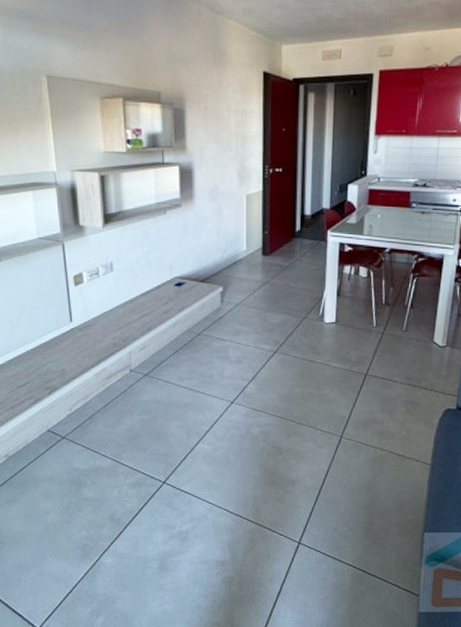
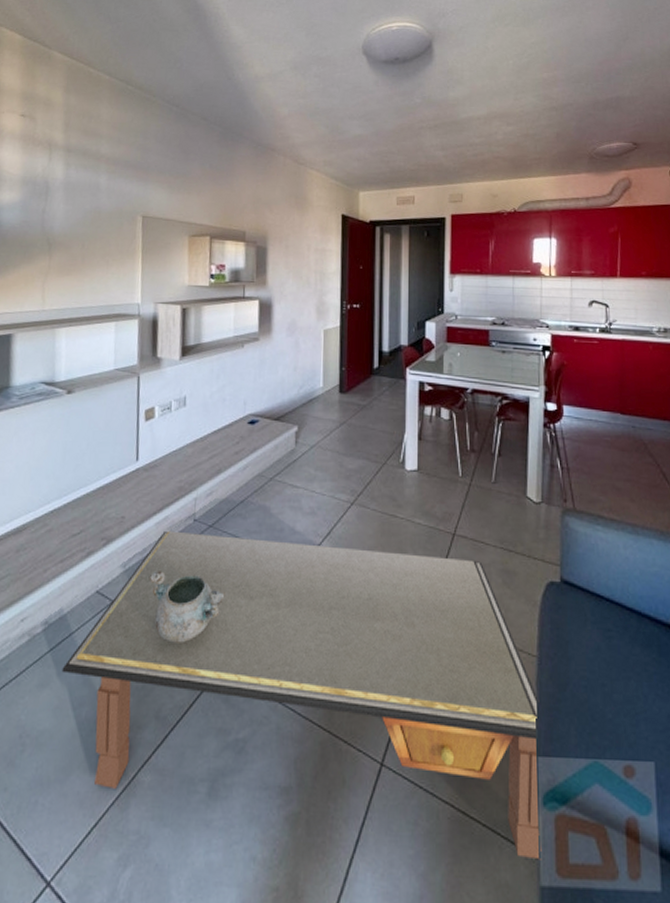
coffee table: none [26,380,430,597] -> present [61,530,542,860]
decorative bowl: none [93,412,163,466] -> present [148,571,225,643]

